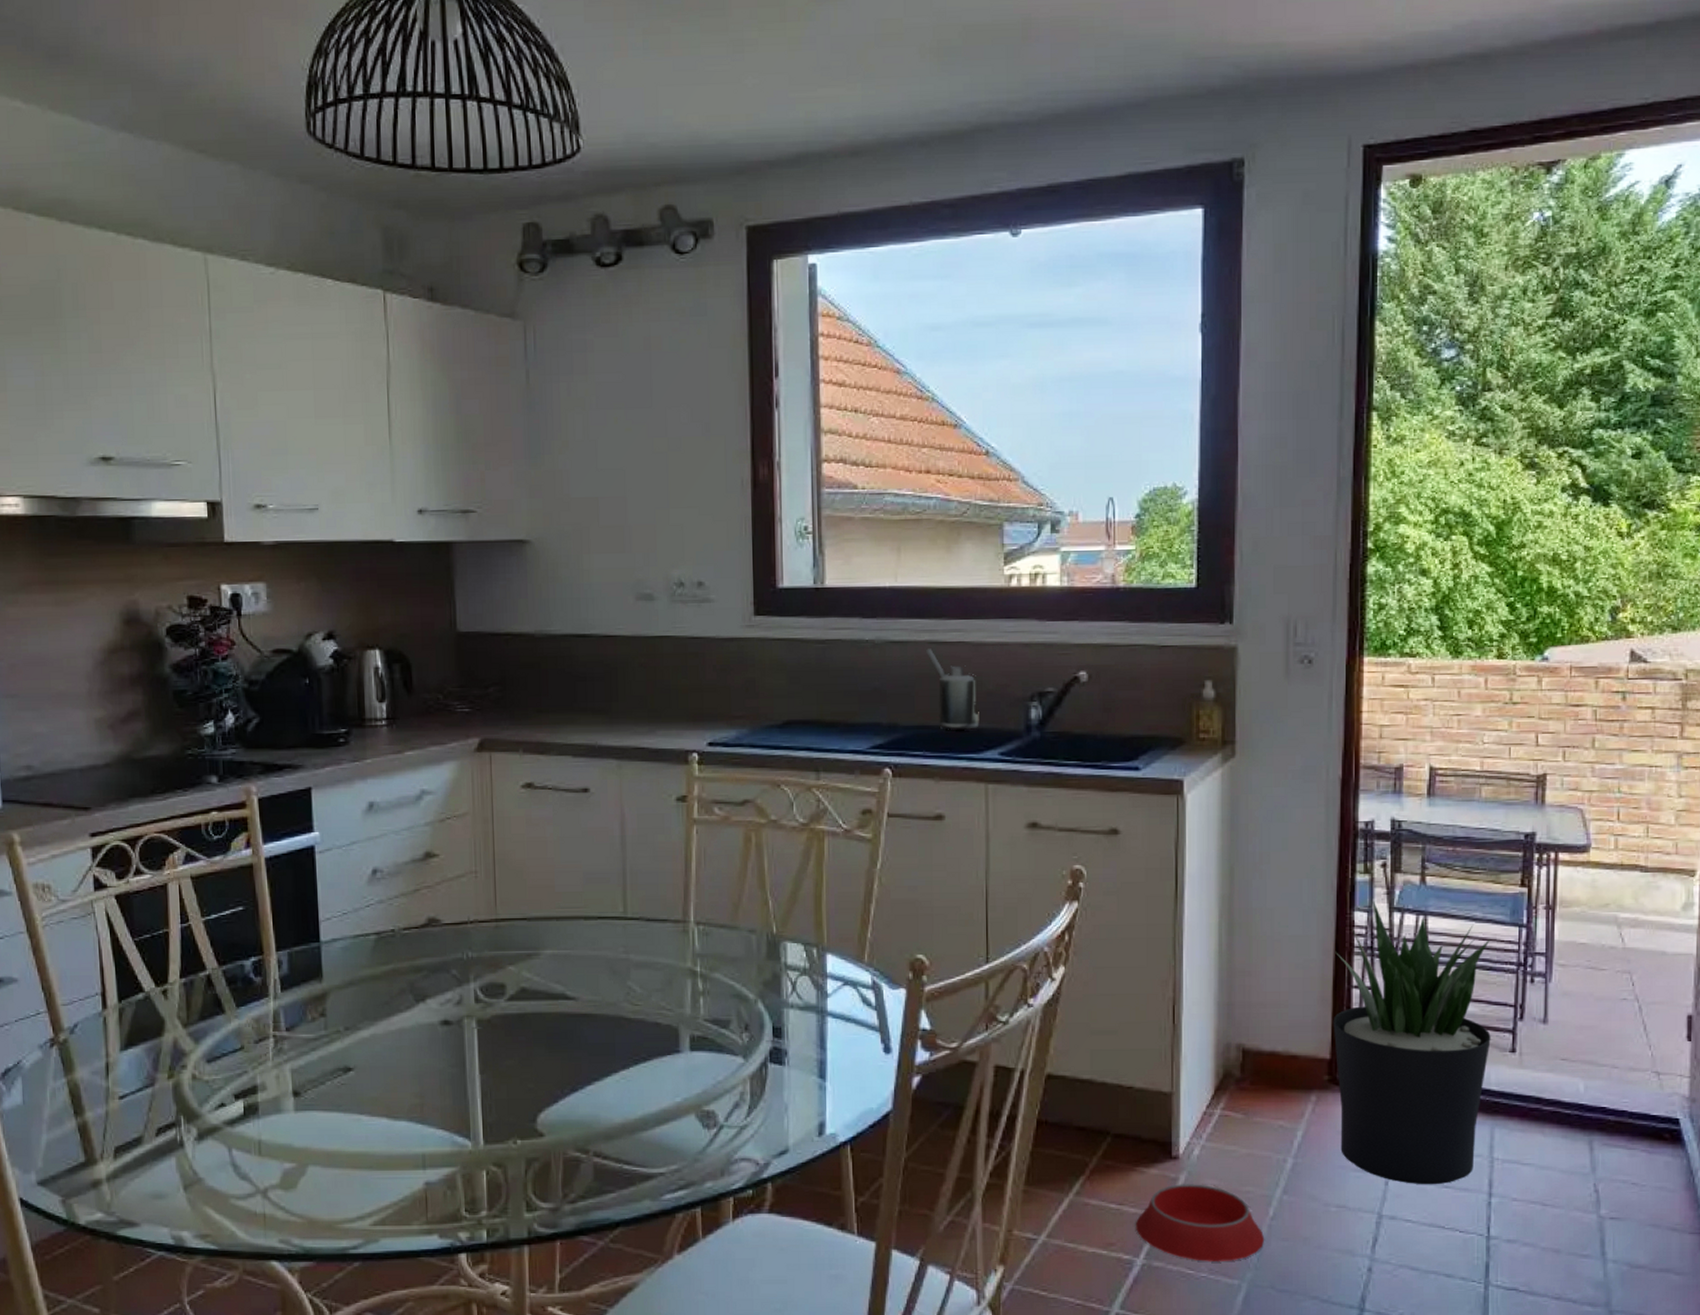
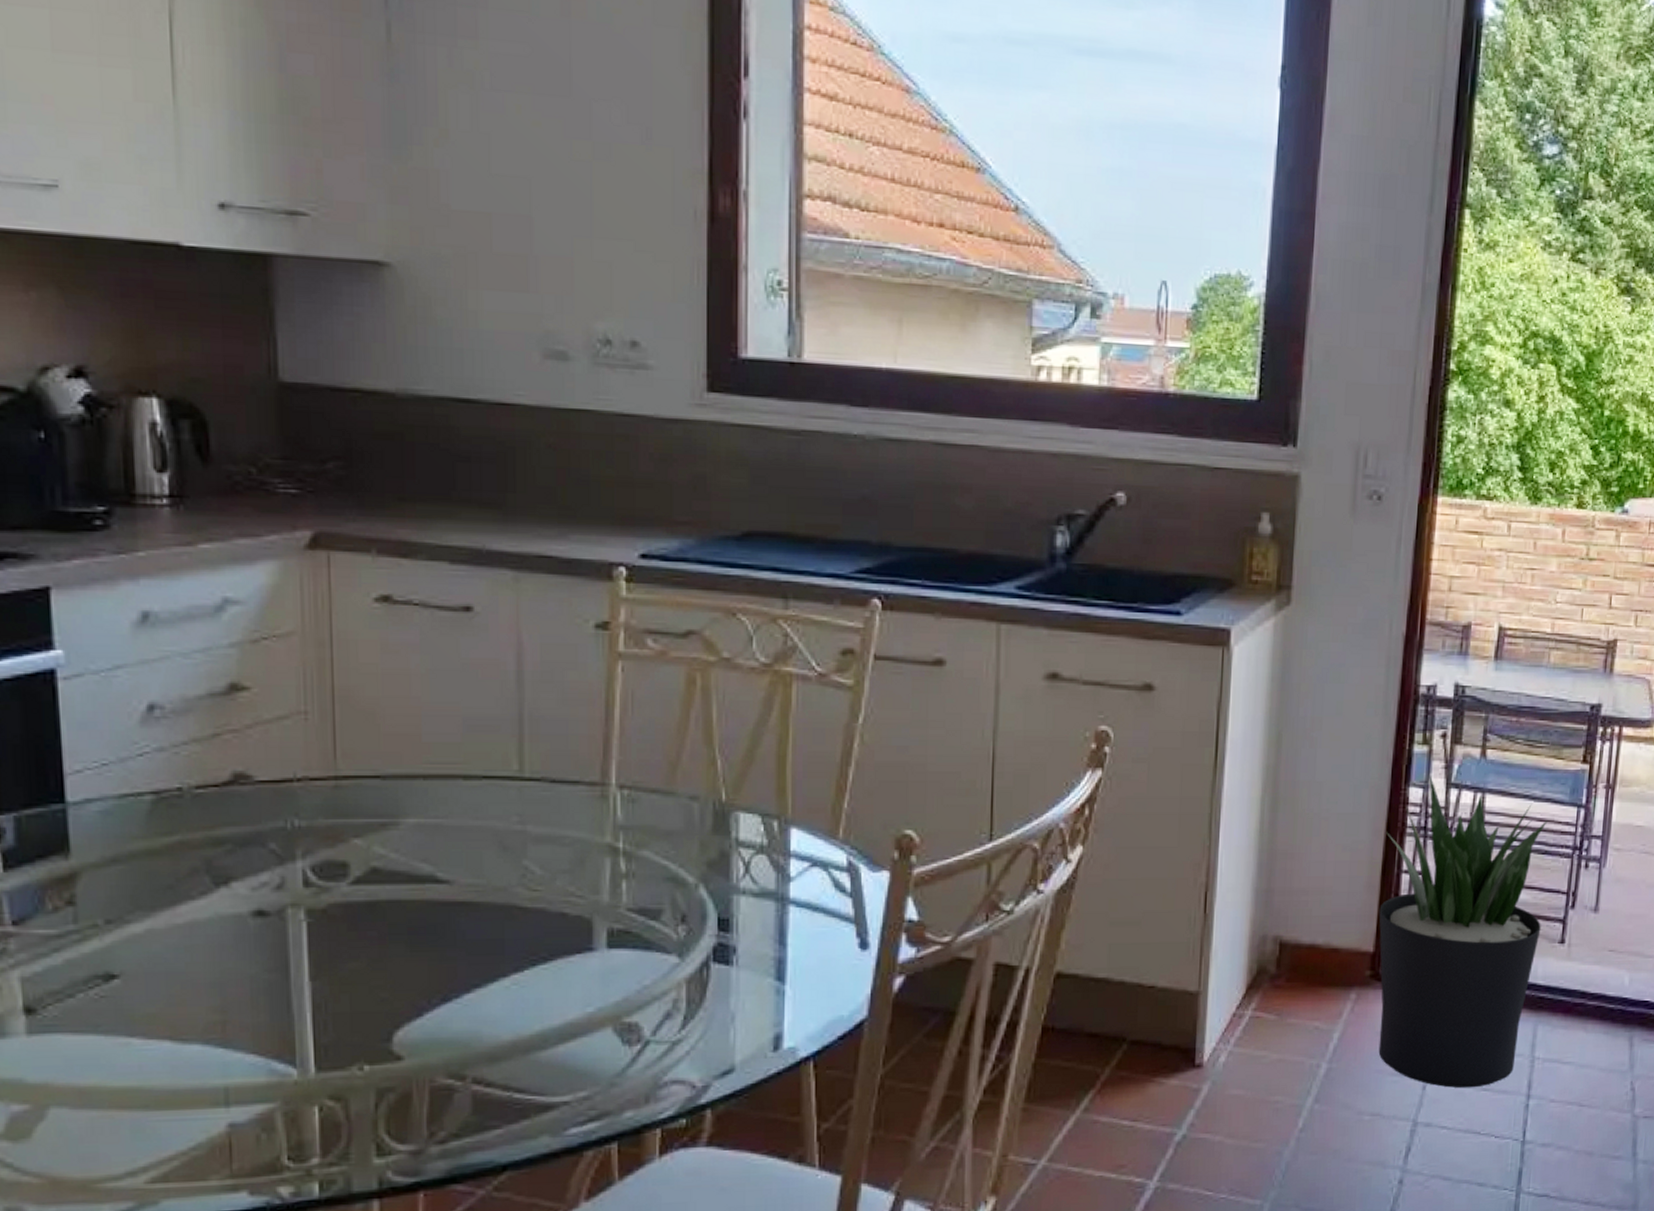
soap dispenser: present [925,648,979,730] -> none [929,451,993,556]
pet bowl: present [1136,1184,1265,1263] -> none [1151,1095,1292,1182]

